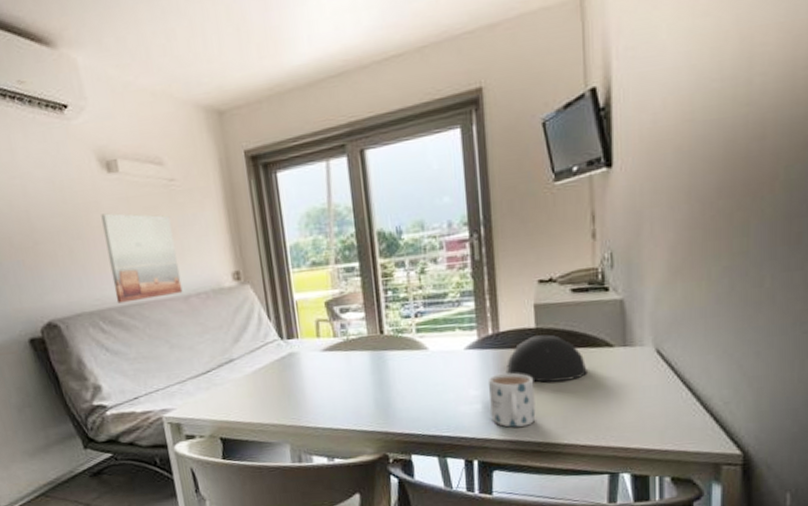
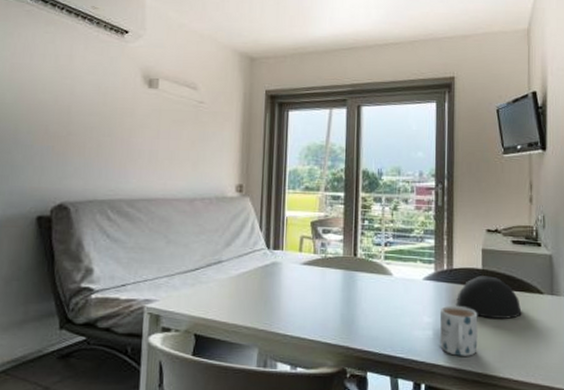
wall art: present [101,213,183,303] -> none [128,119,193,197]

